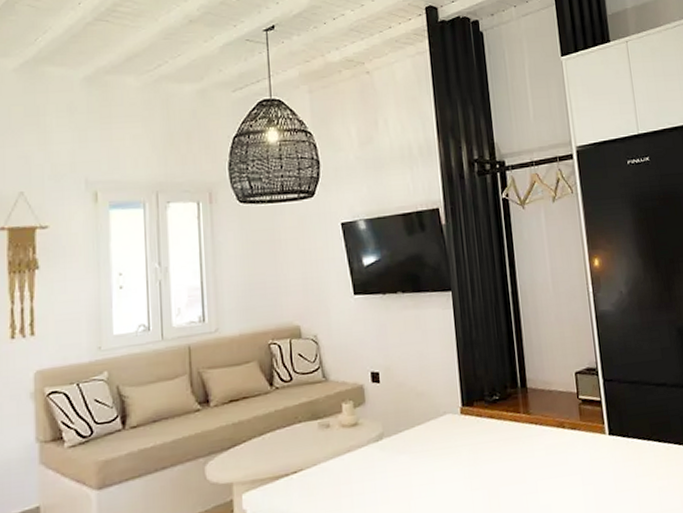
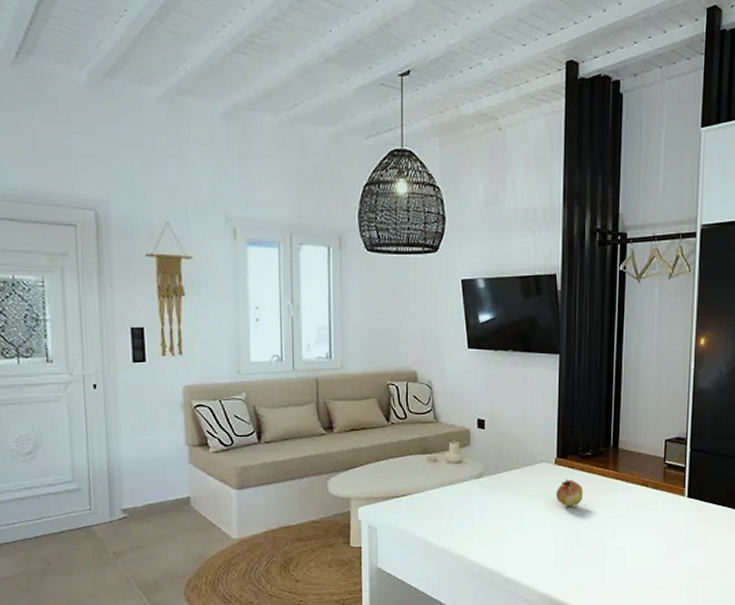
fruit: none [465,429,496,463] -> present [555,479,583,507]

